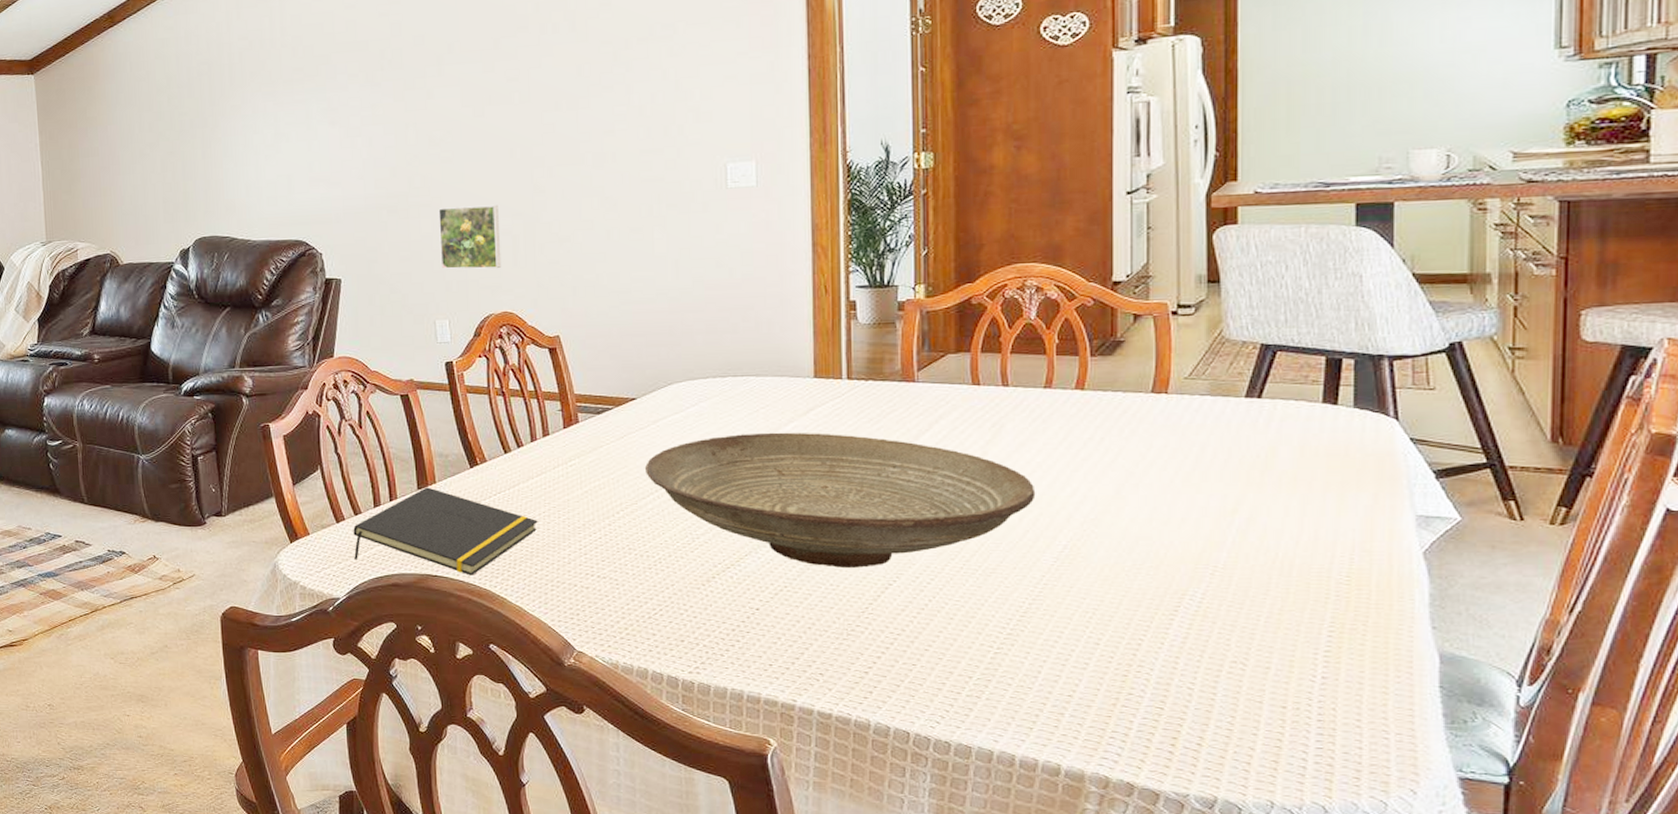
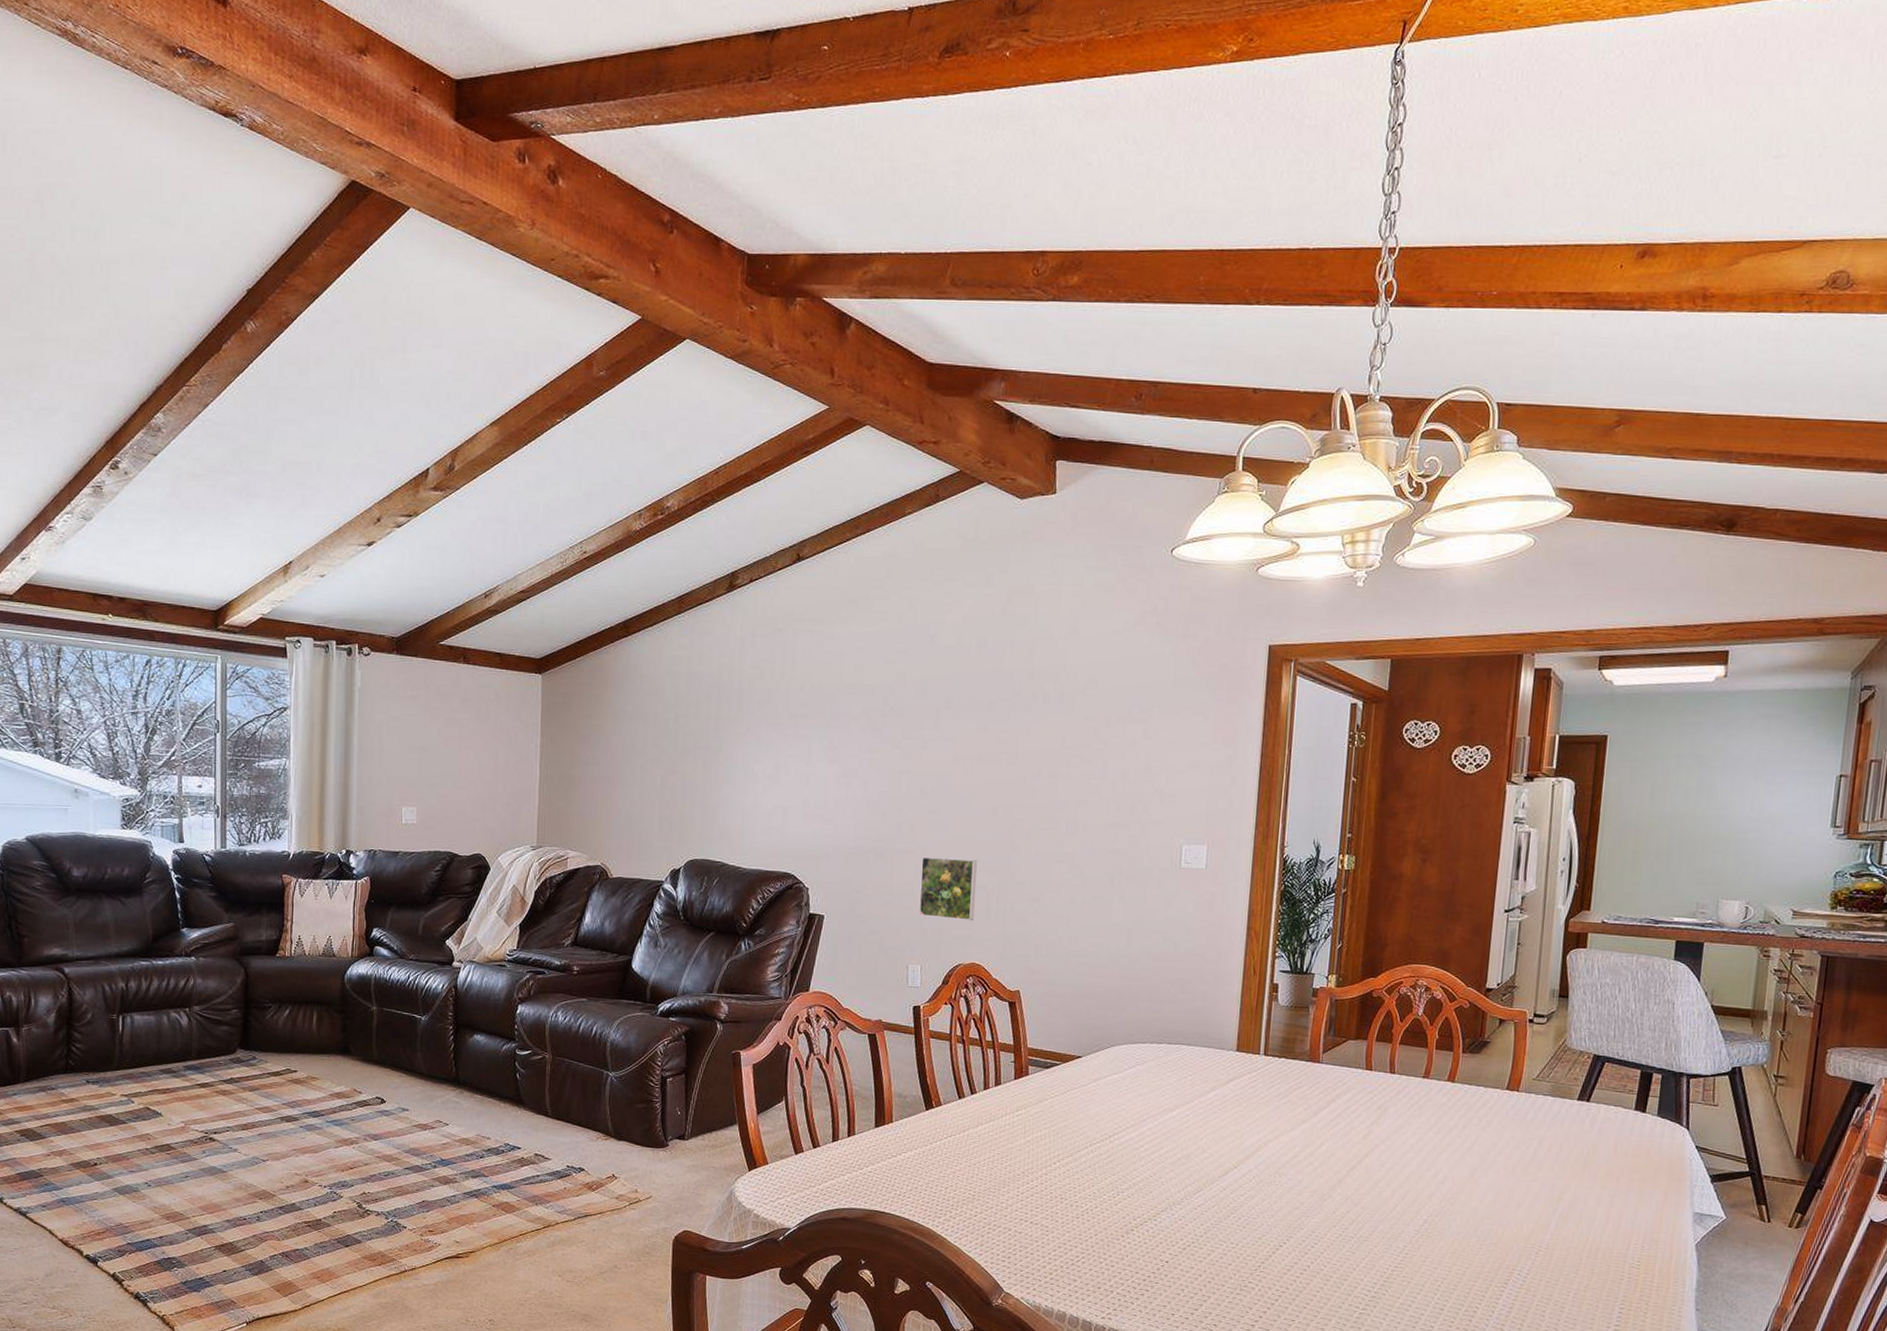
notepad: present [353,487,538,576] -> none [808,1125,982,1214]
decorative bowl: present [644,432,1036,568] -> none [1082,1098,1407,1229]

